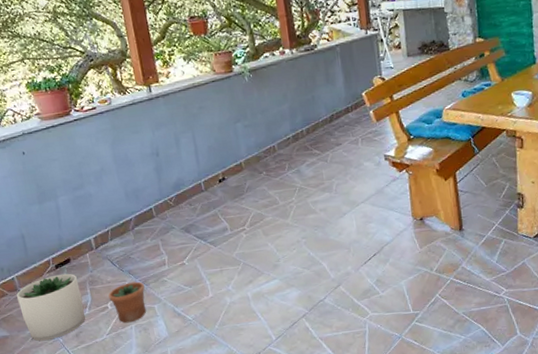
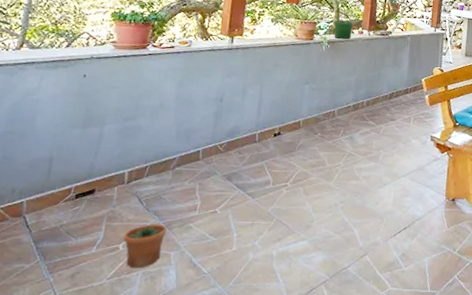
planter: present [16,273,85,342] -> none [16,205,96,278]
planter: none [250,40,274,66] -> present [334,17,354,40]

